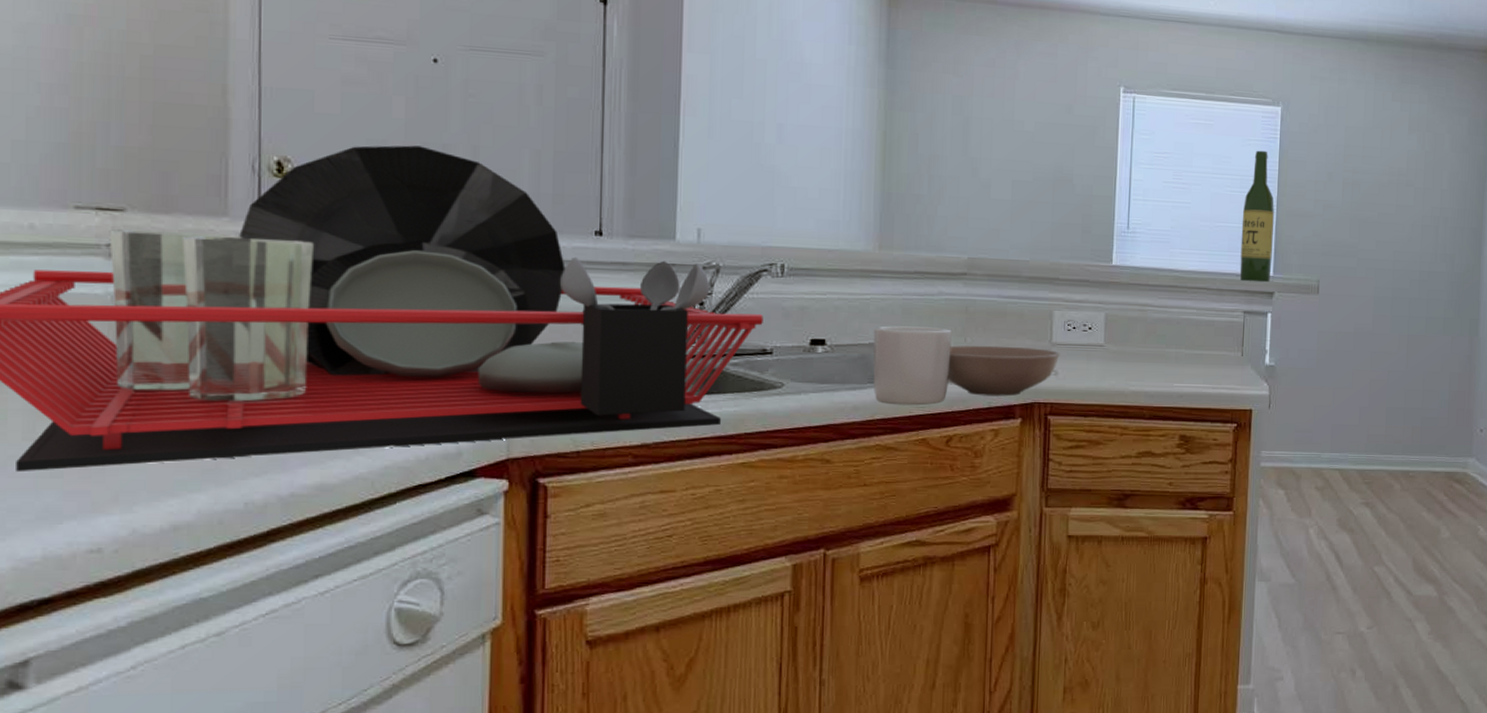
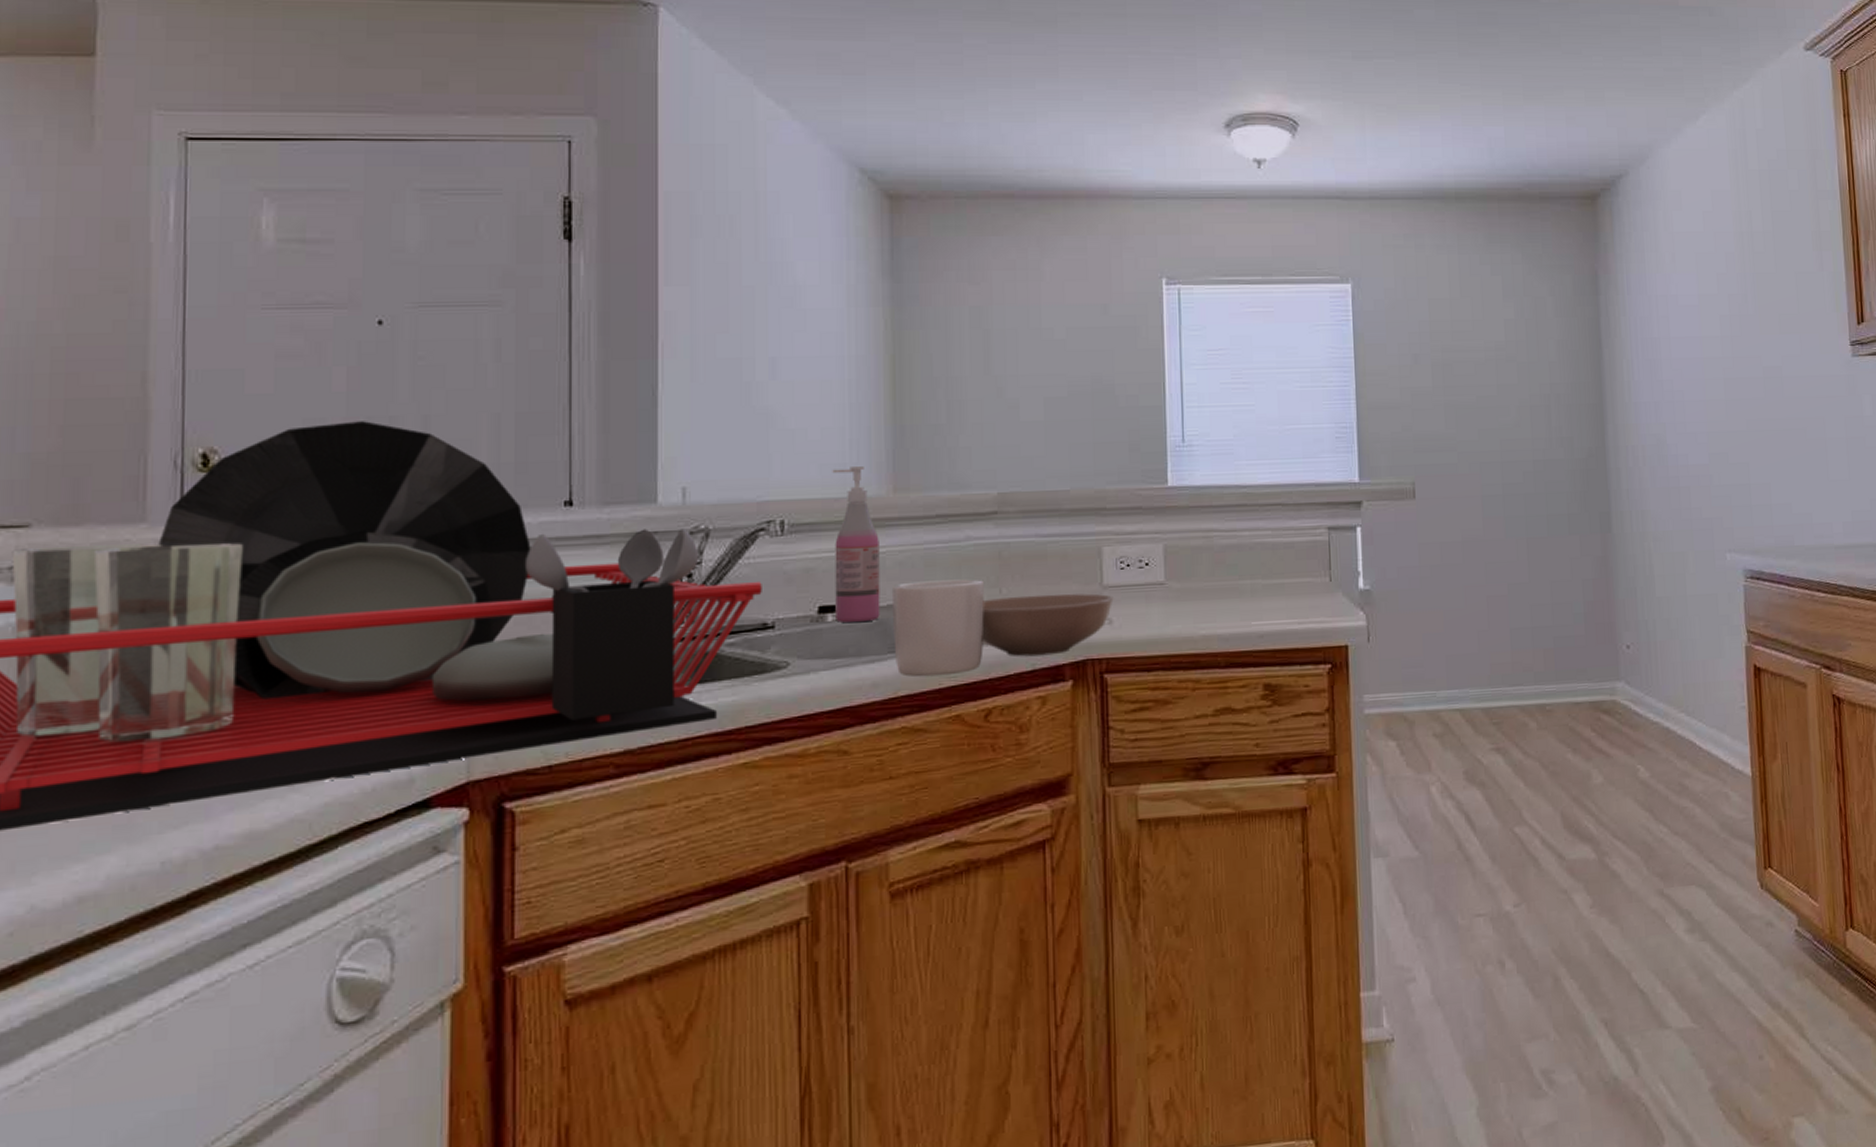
soap dispenser: none [825,224,865,356] -> present [832,466,880,623]
wine bottle: present [1239,150,1274,283] -> none [1316,336,1357,492]

